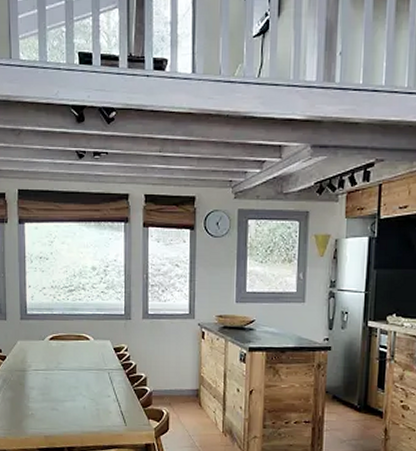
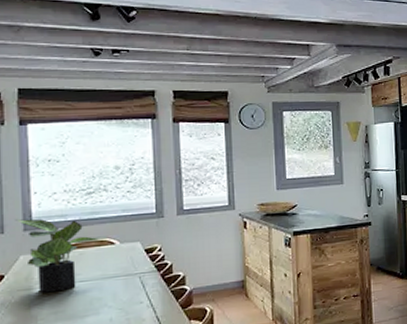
potted plant: none [15,309,78,376] -> present [15,219,101,293]

